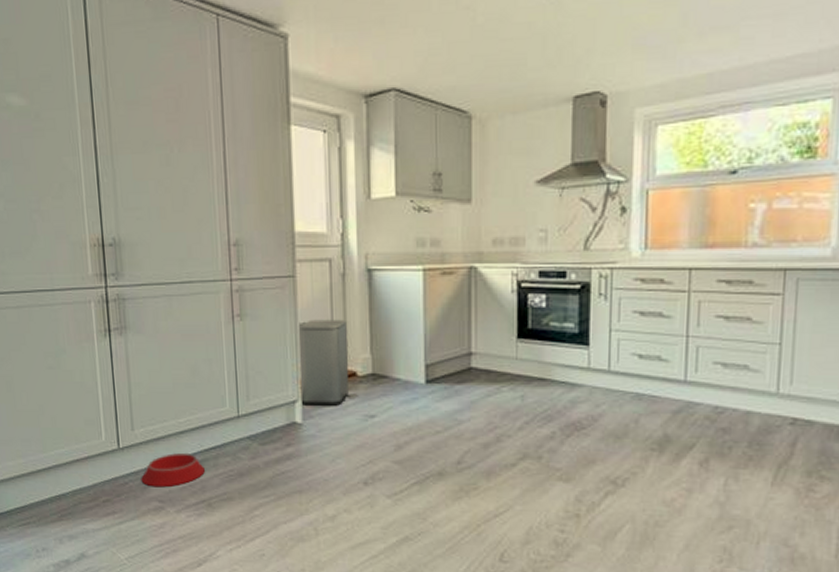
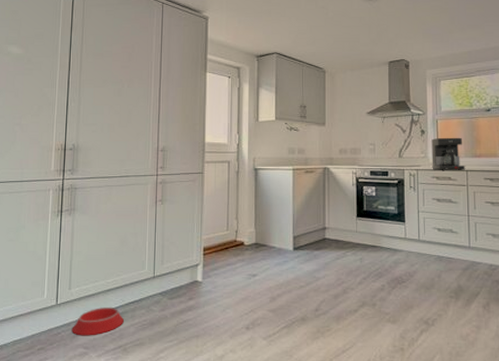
pedal bin: present [298,319,358,406] -> none [202,204,244,268]
coffee maker: none [635,217,688,269] -> present [431,137,465,170]

